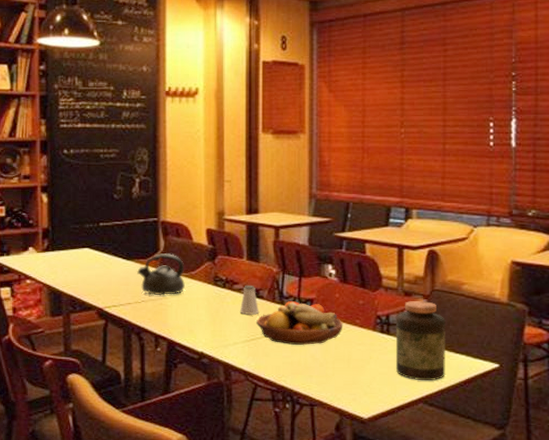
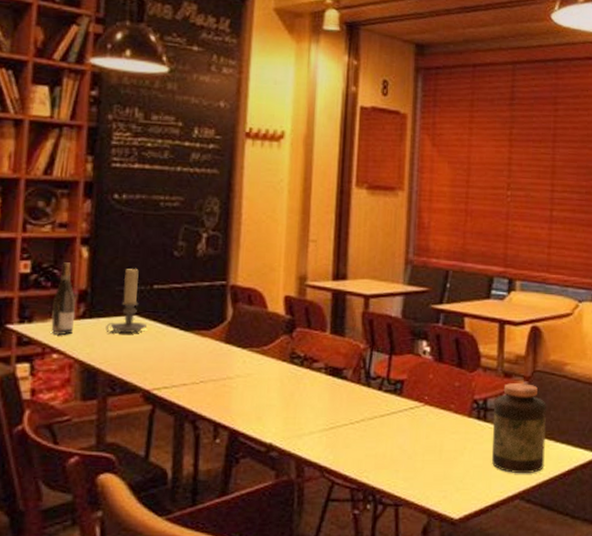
wine bottle: none [24,207,41,265] -> present [51,262,76,335]
candle holder: none [65,210,96,263] -> present [106,269,147,333]
teapot: present [136,253,185,296] -> none [196,324,256,376]
saltshaker: present [239,286,260,316] -> none [318,364,342,400]
fruit bowl: present [255,301,343,346] -> none [336,383,437,435]

